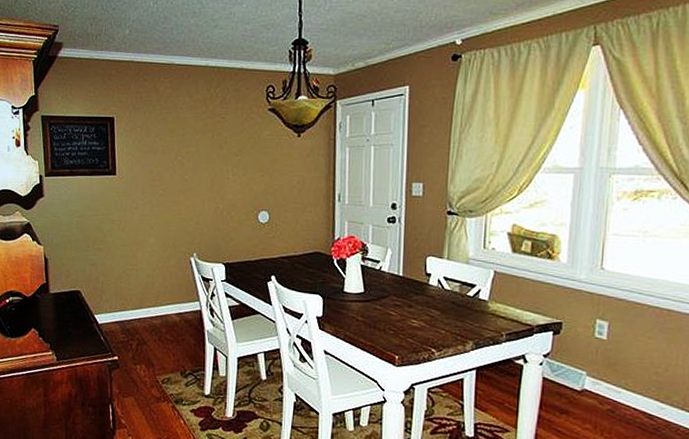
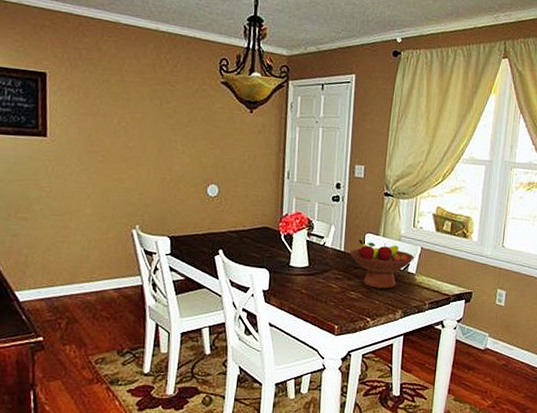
fruit bowl: none [408,263,487,317] -> present [349,239,415,289]

